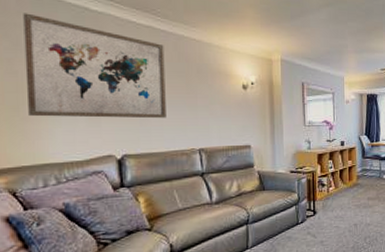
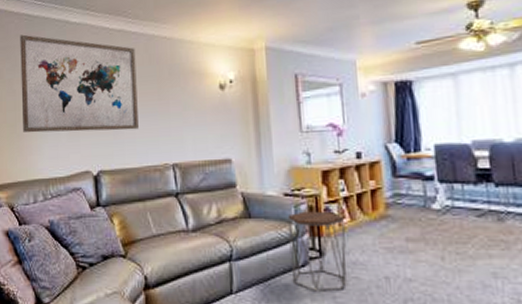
side table: none [292,182,332,239] -> present [287,211,347,292]

